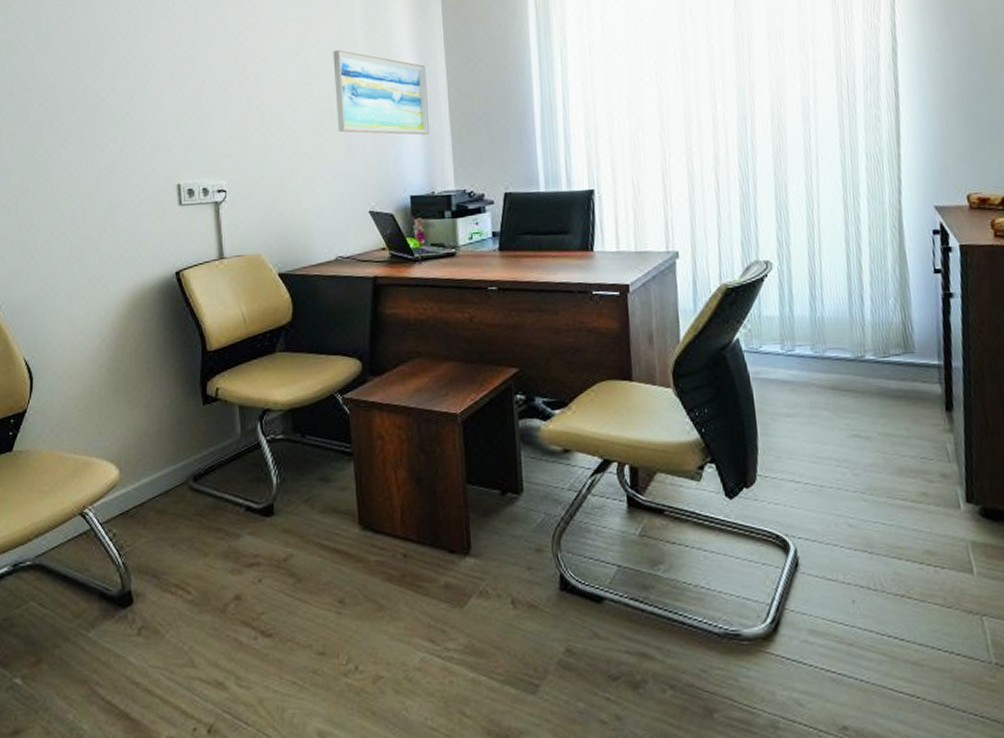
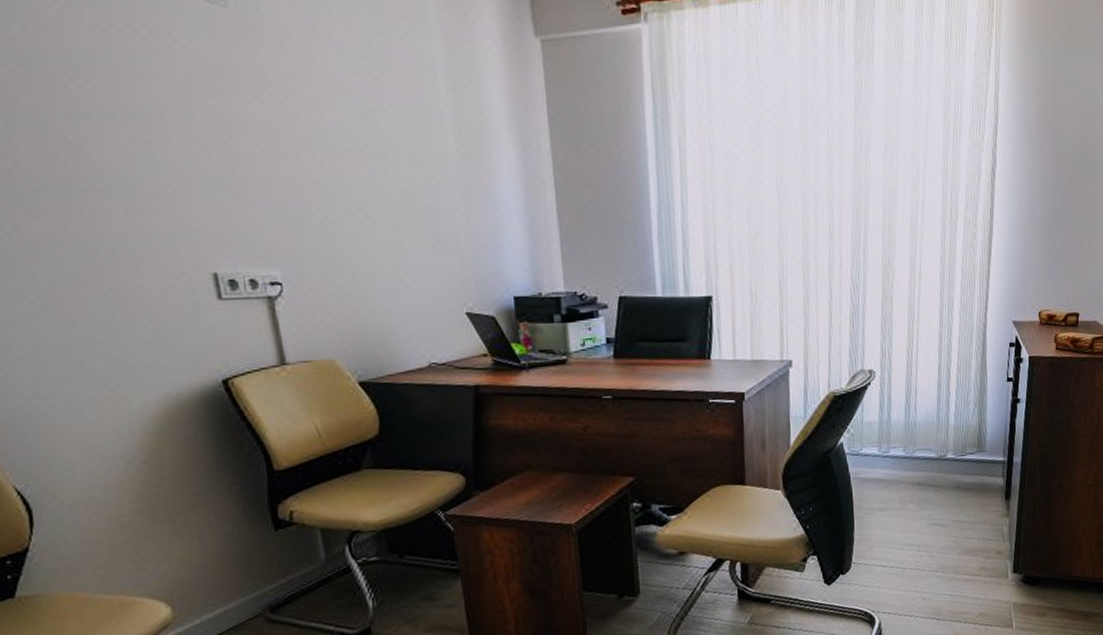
wall art: present [333,50,429,135] -> none [411,118,534,228]

